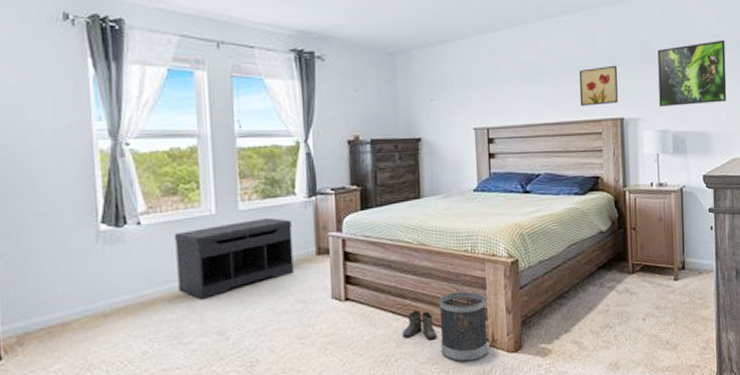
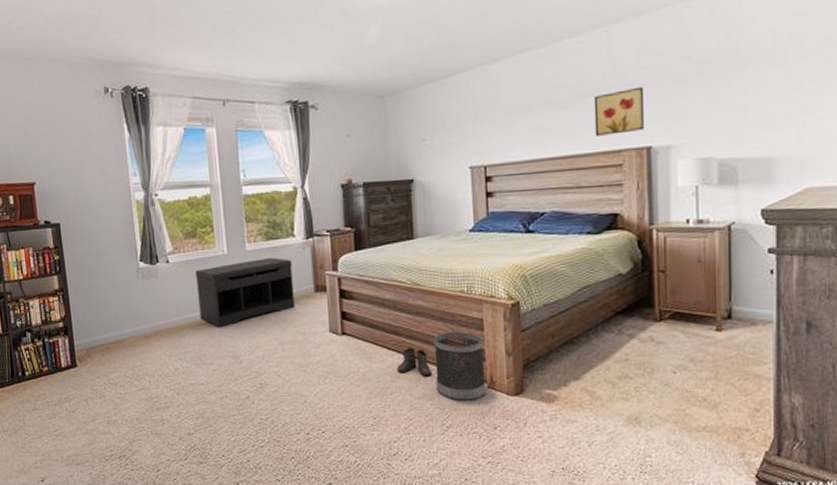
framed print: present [657,40,727,108] -> none [699,41,801,132]

